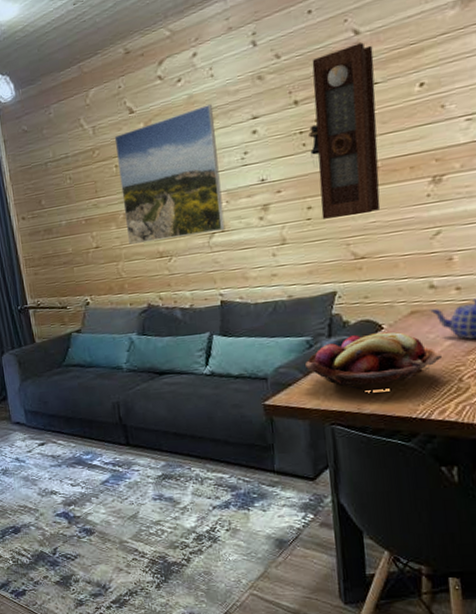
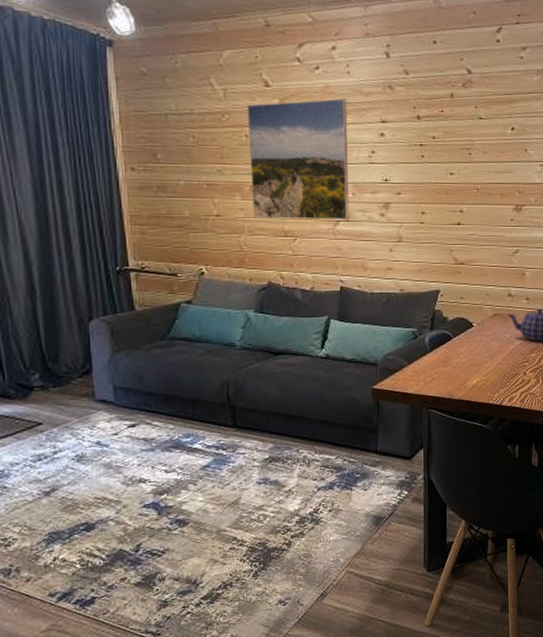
fruit basket: present [304,331,443,390] -> none [409,329,514,378]
pendulum clock: present [308,42,381,219] -> none [427,81,481,227]

